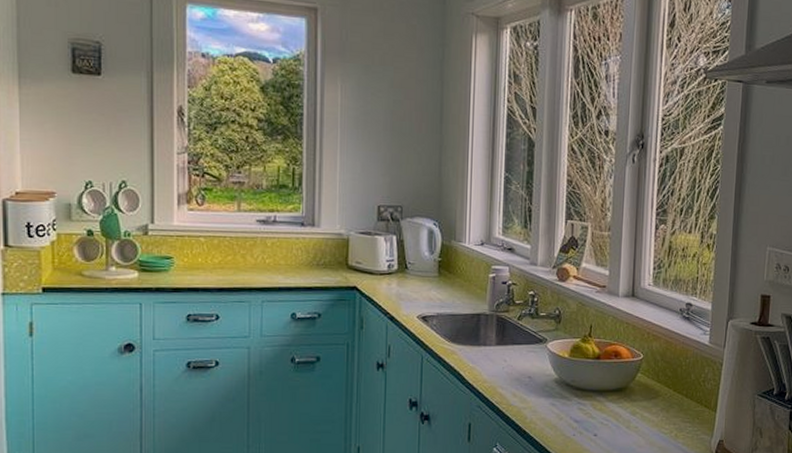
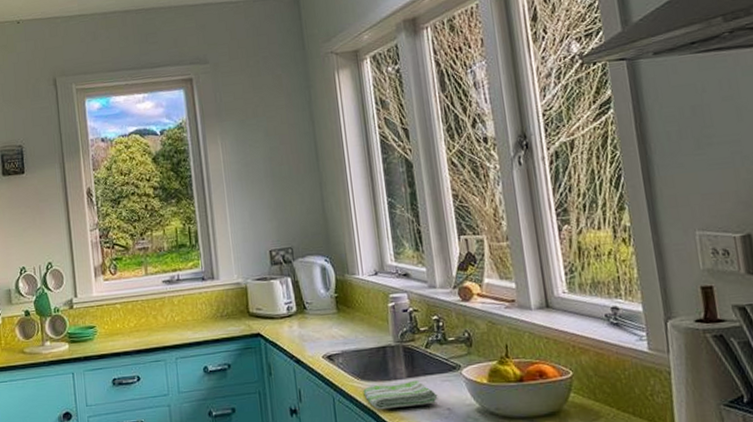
dish towel: none [452,348,522,372] -> present [363,380,438,410]

